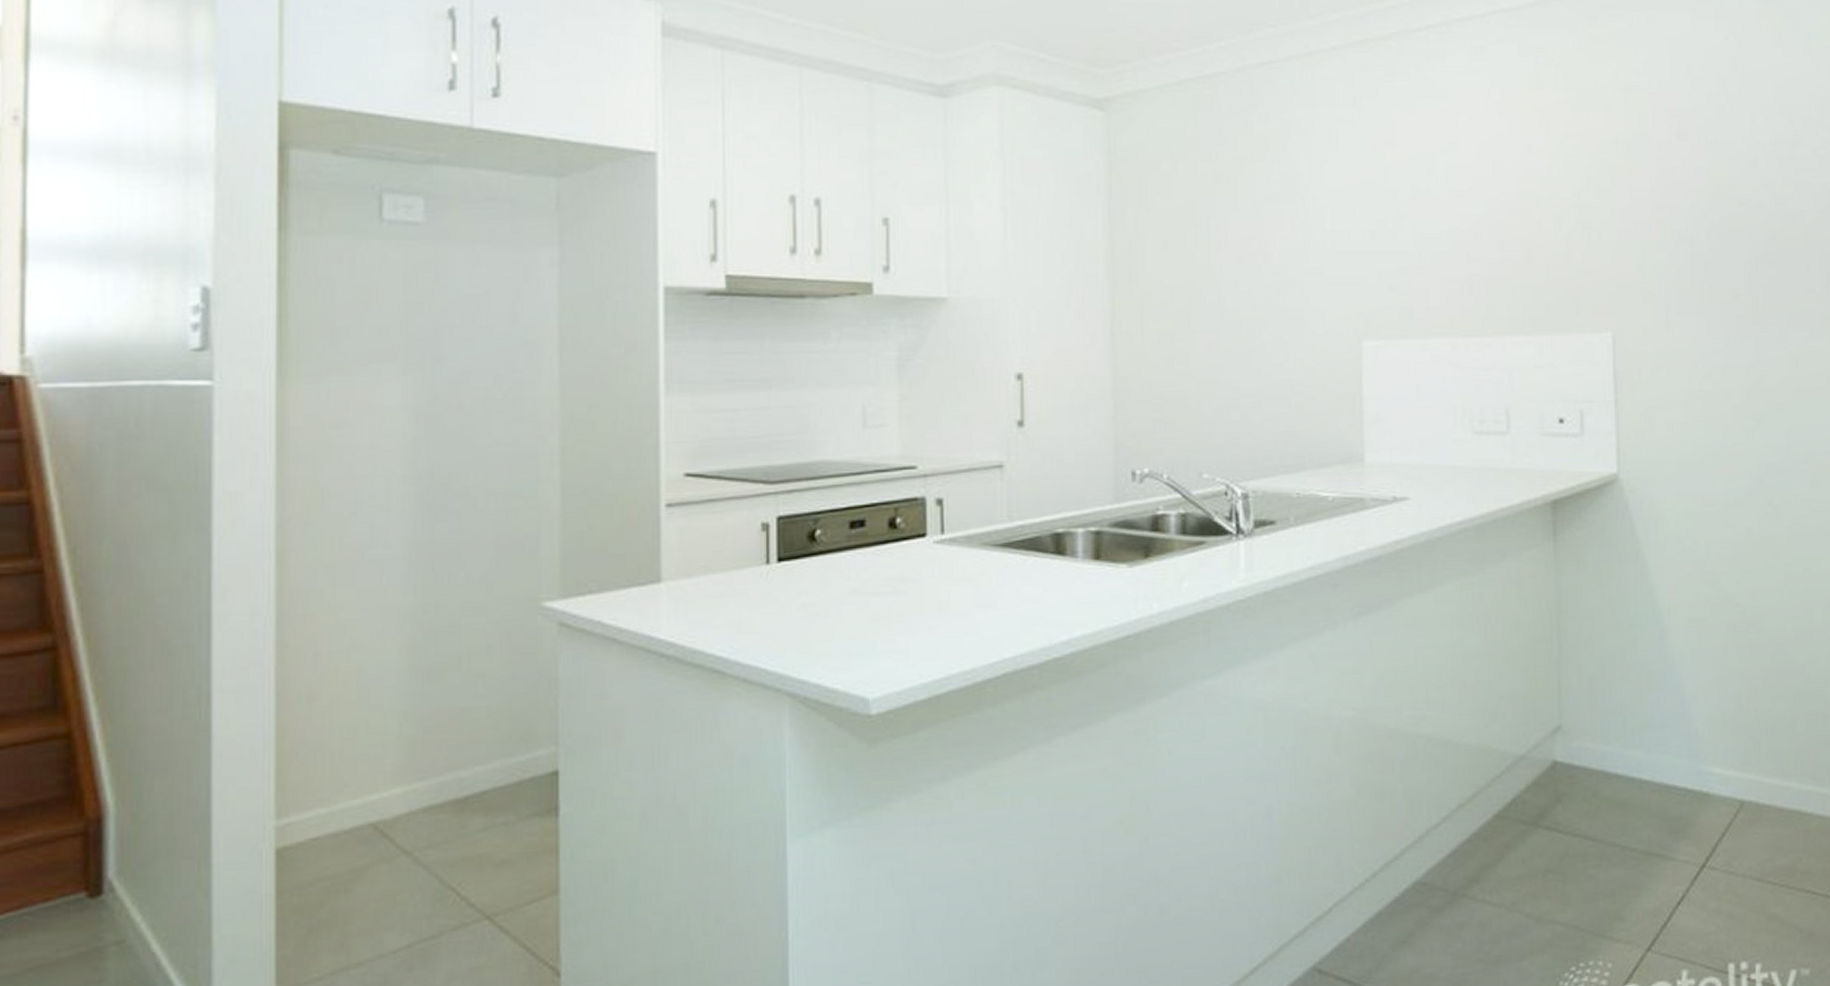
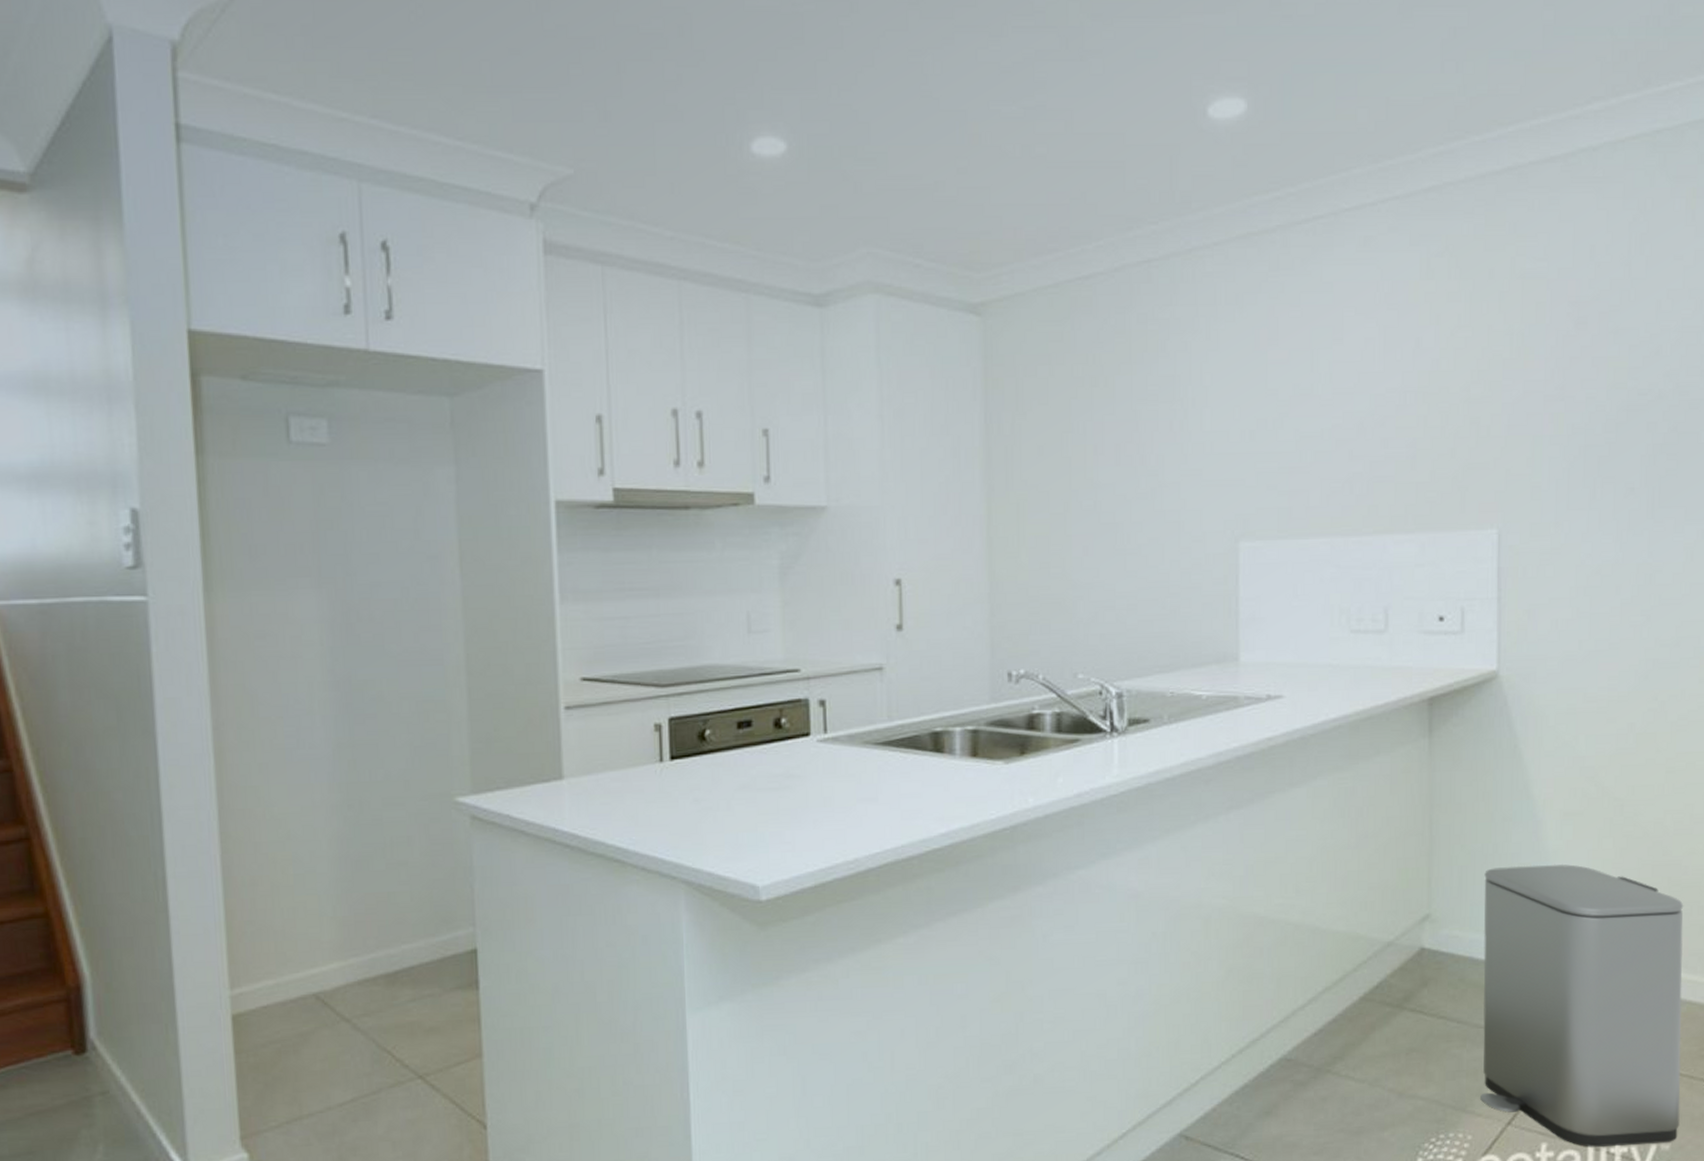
pedal bin: none [1613,672,1818,974] -> present [1480,864,1684,1147]

